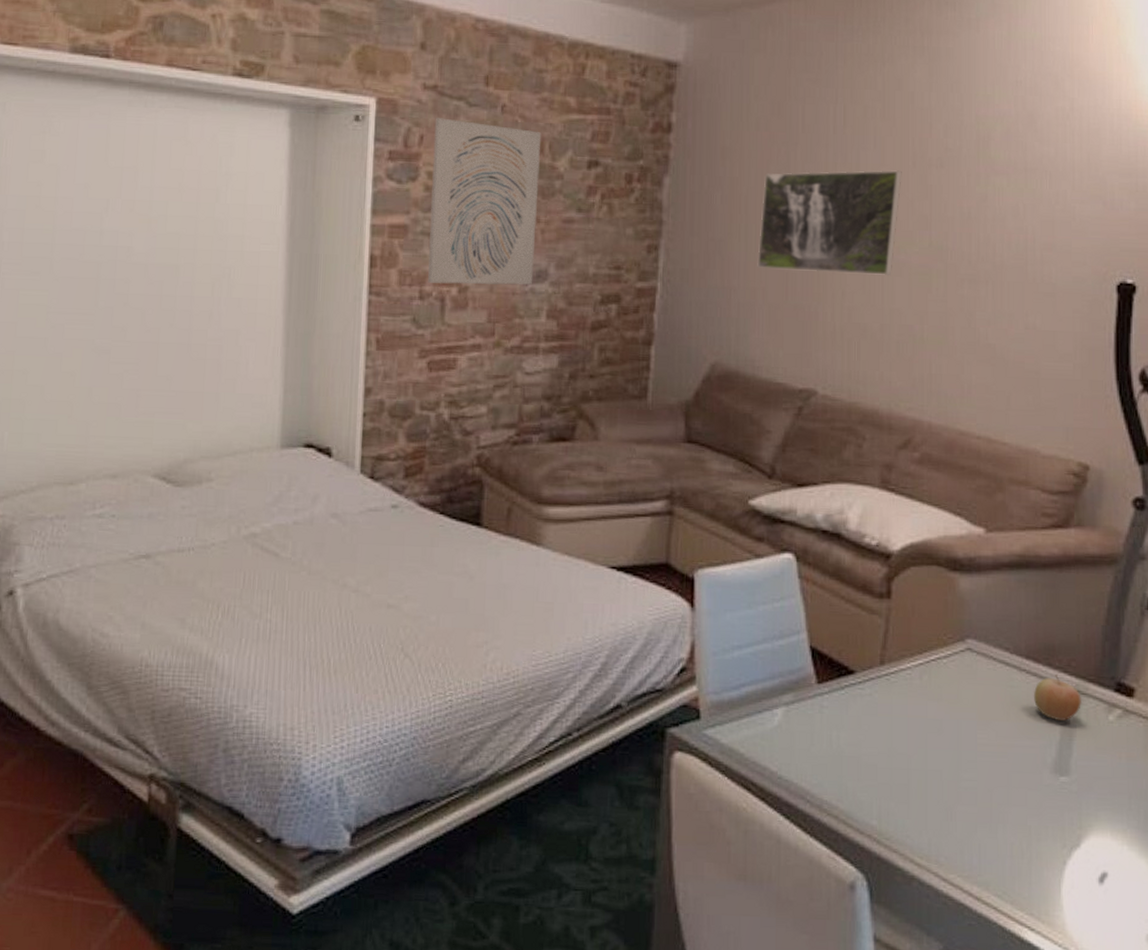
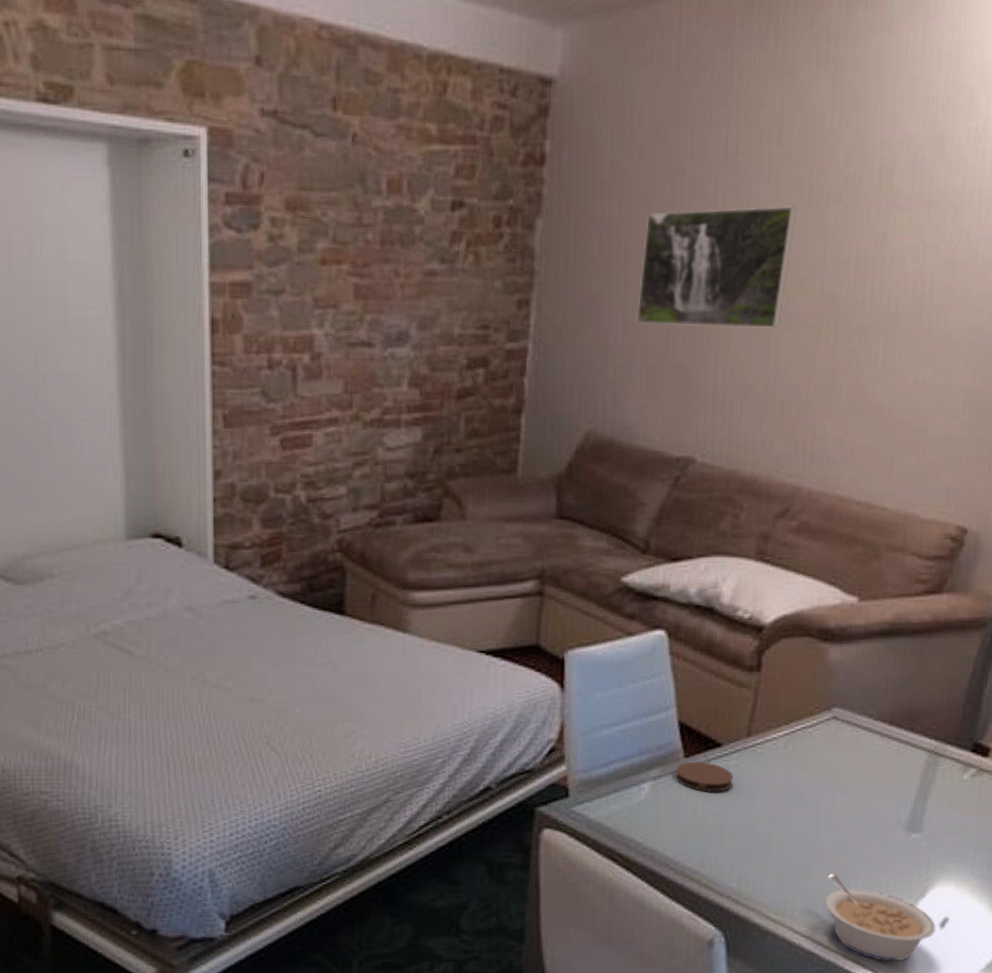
wall art: present [428,118,542,285] -> none [275,151,399,350]
coaster: none [808,688,868,722] -> present [675,762,733,792]
legume: none [972,815,1095,920] -> present [825,873,936,962]
fruit: present [1034,675,1081,722] -> none [893,738,939,783]

